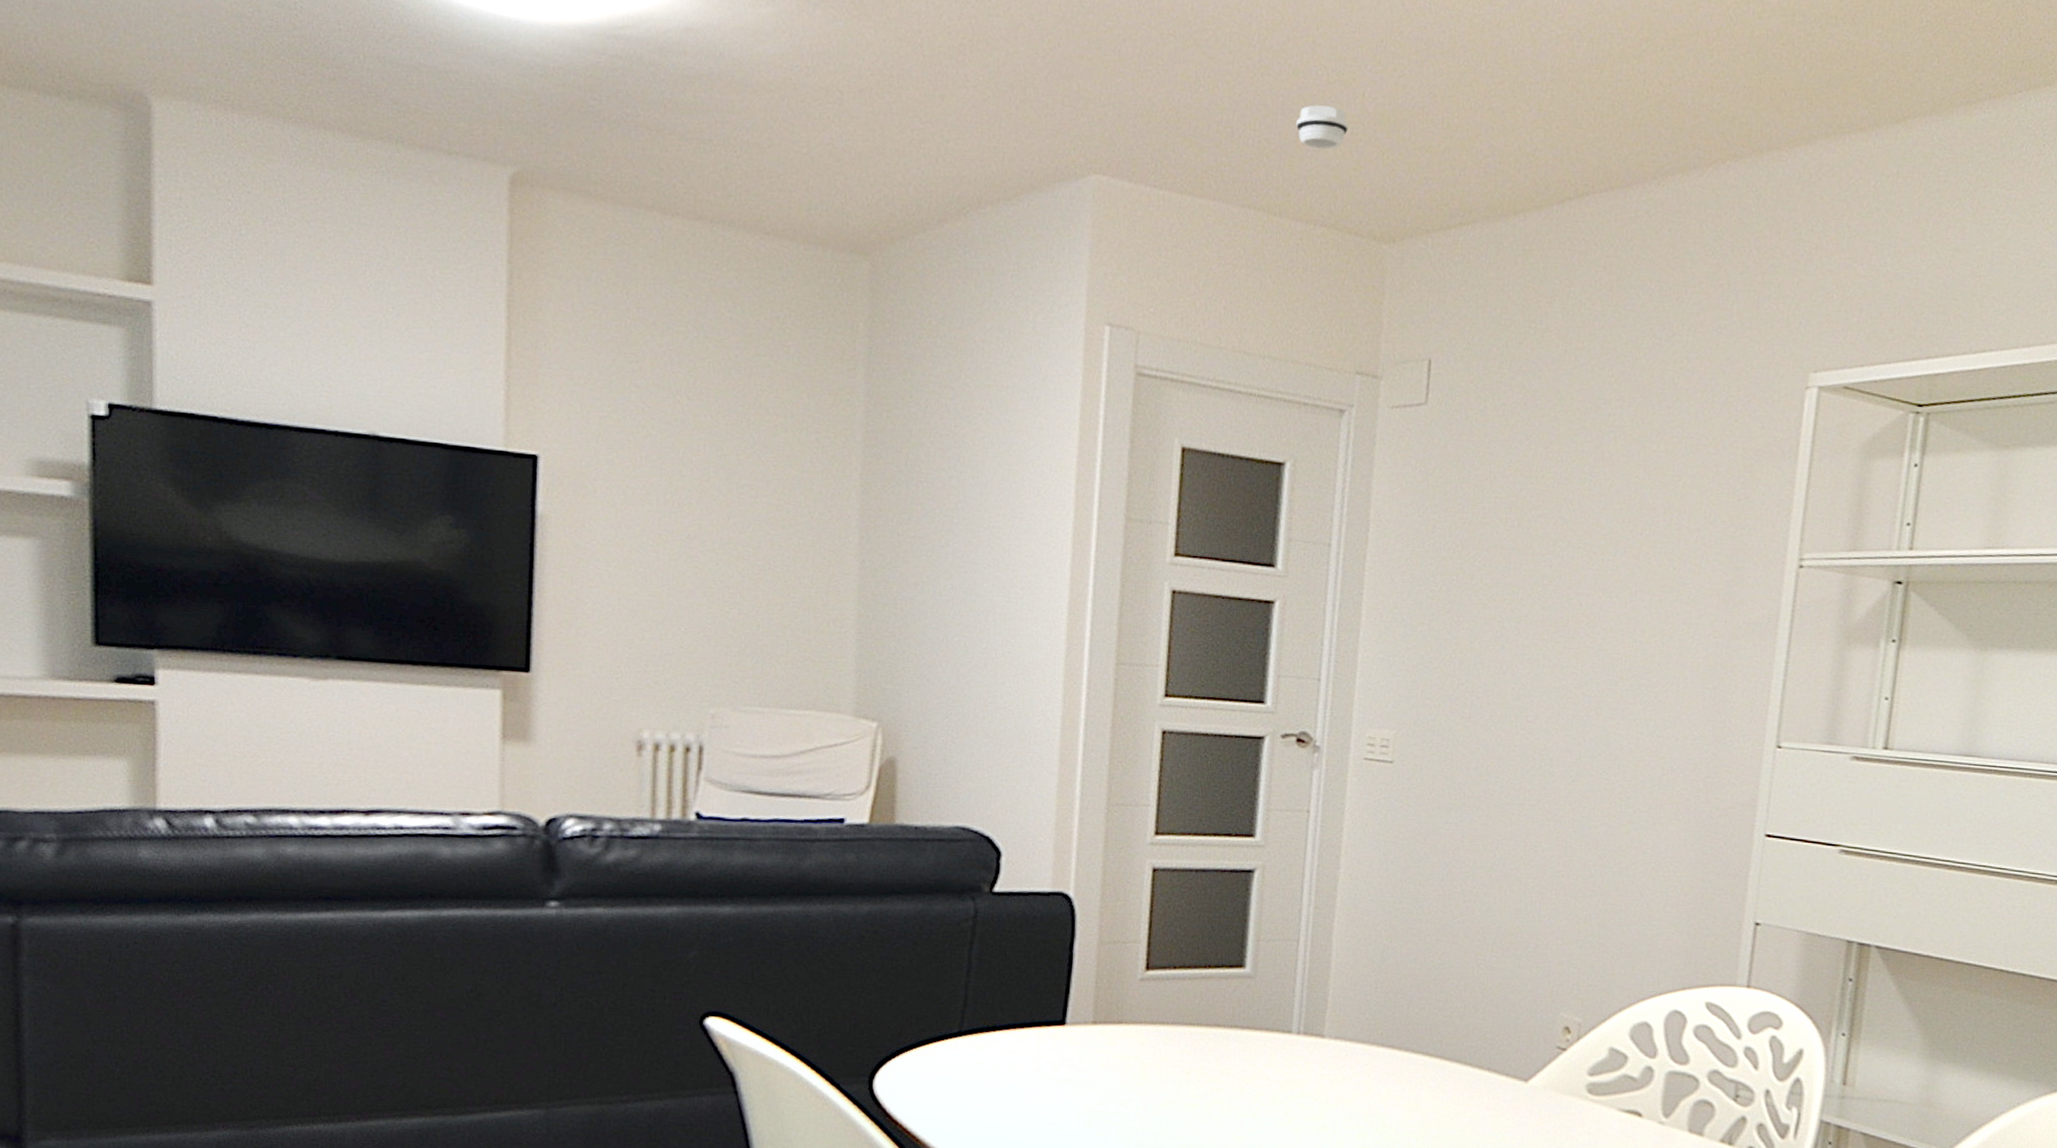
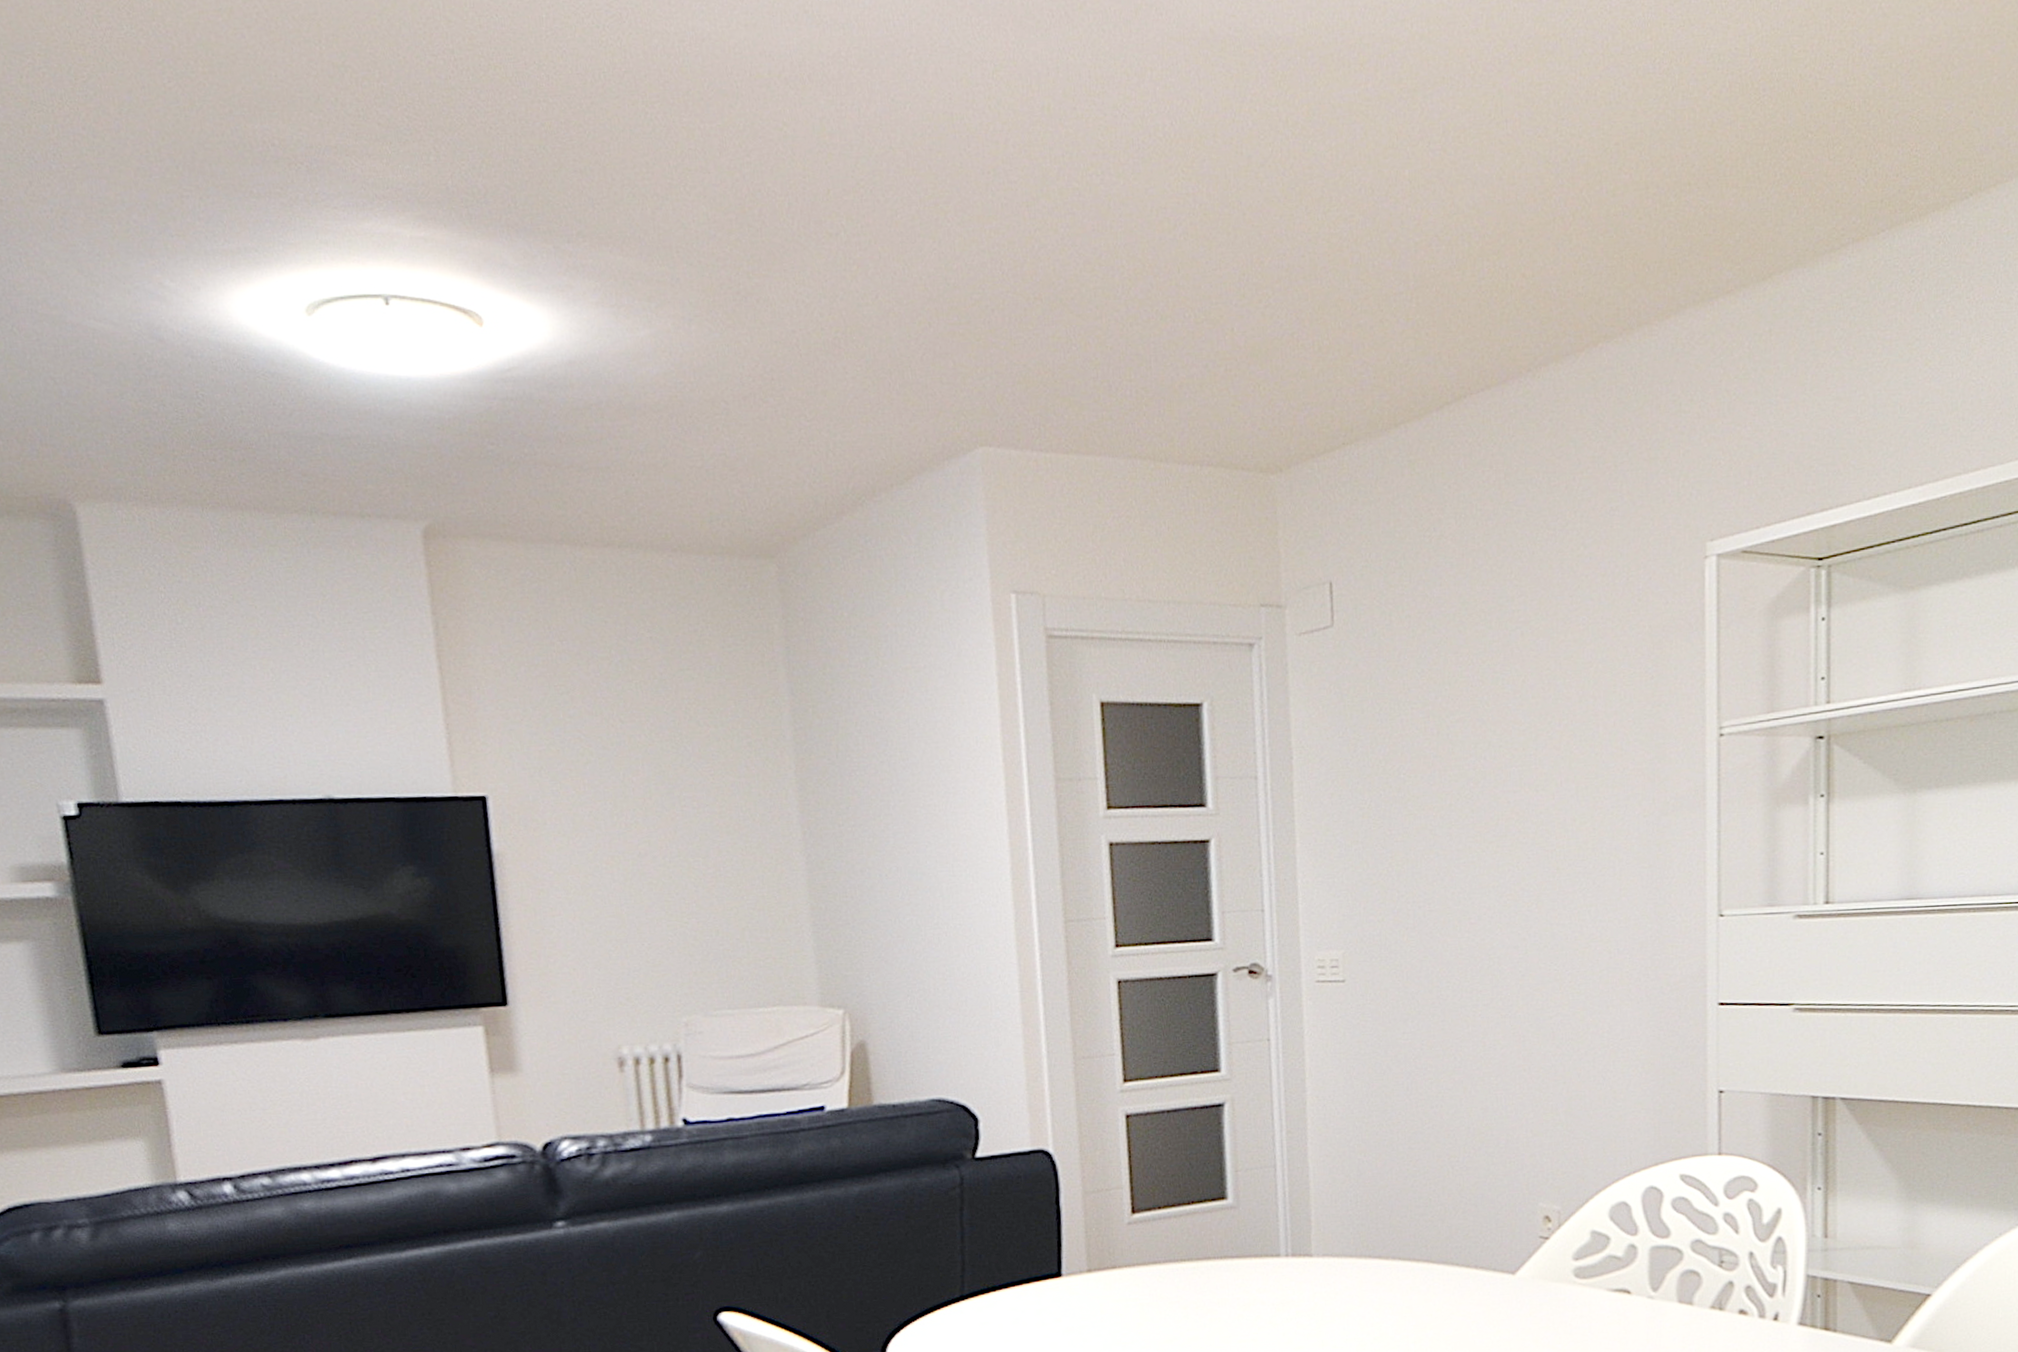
smoke detector: present [1296,105,1349,150] -> none [1170,346,1222,391]

